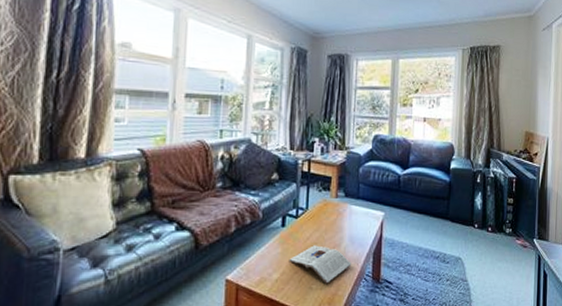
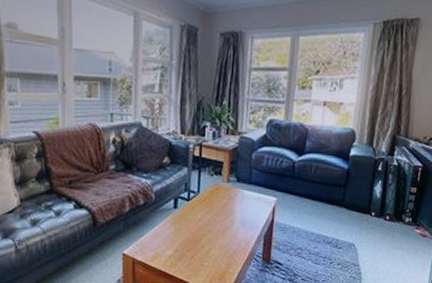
magazine: present [289,245,352,284] -> none [181,226,242,262]

